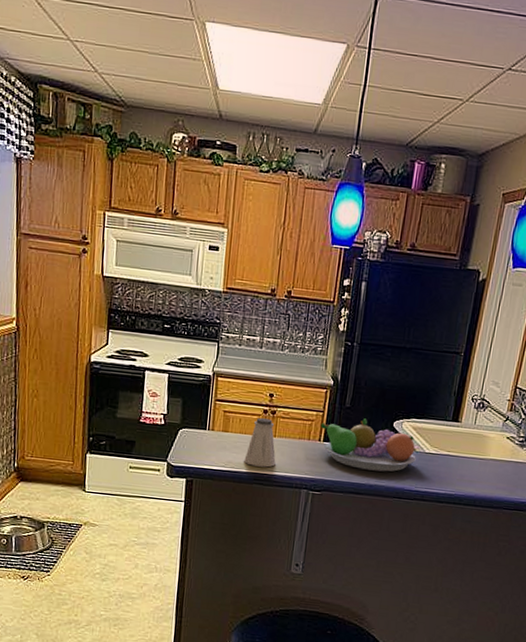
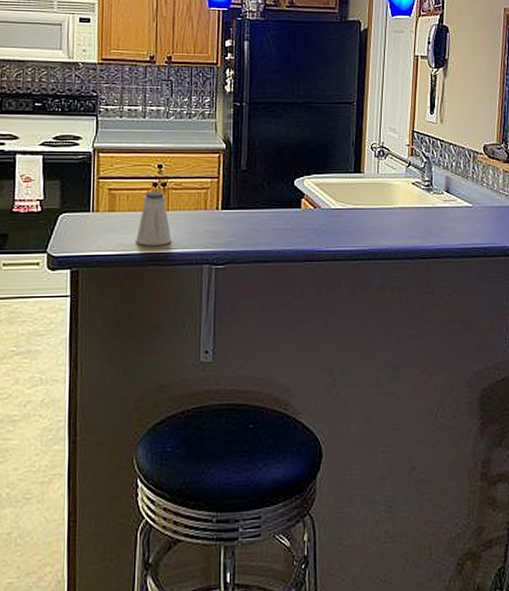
fruit bowl: present [320,418,416,472] -> none [217,180,322,235]

